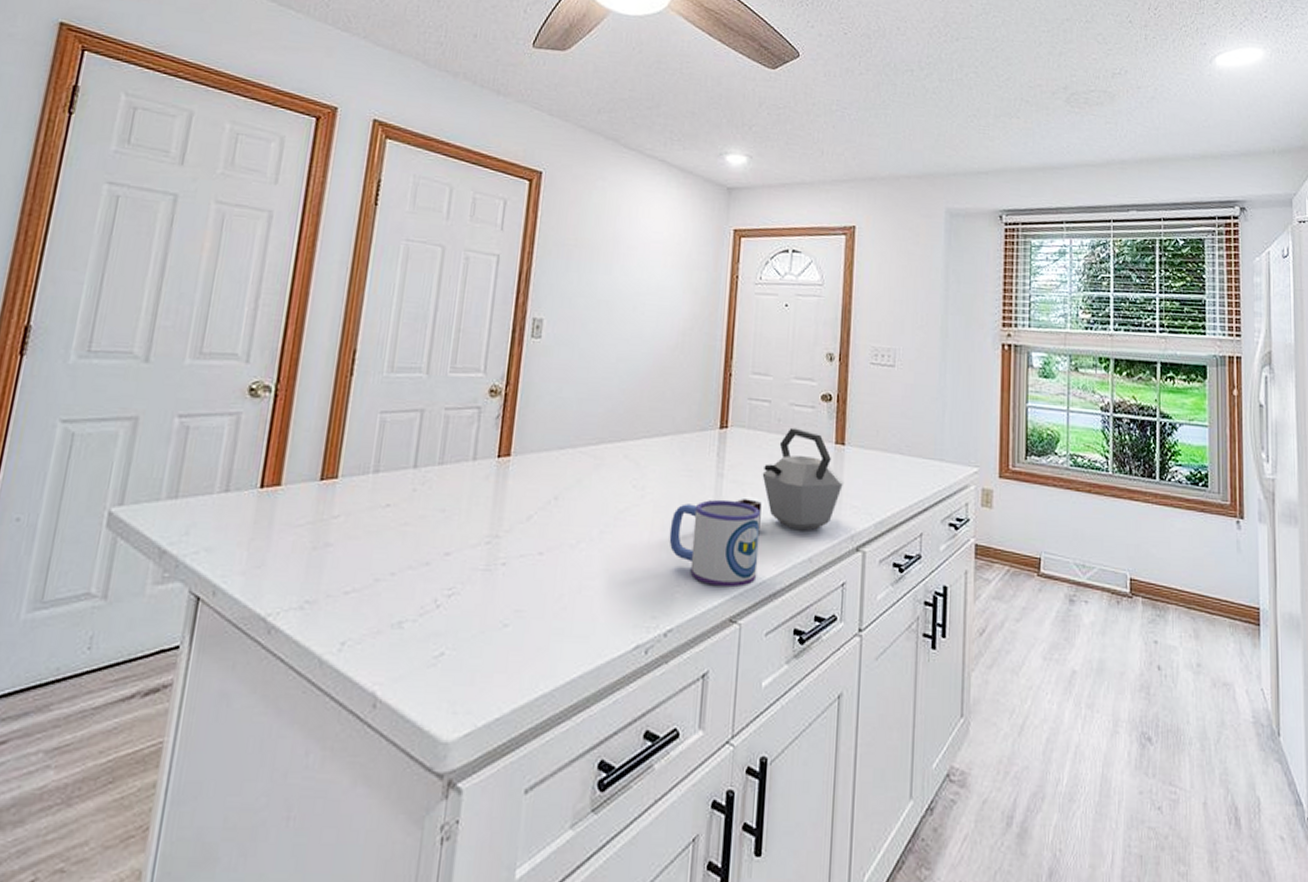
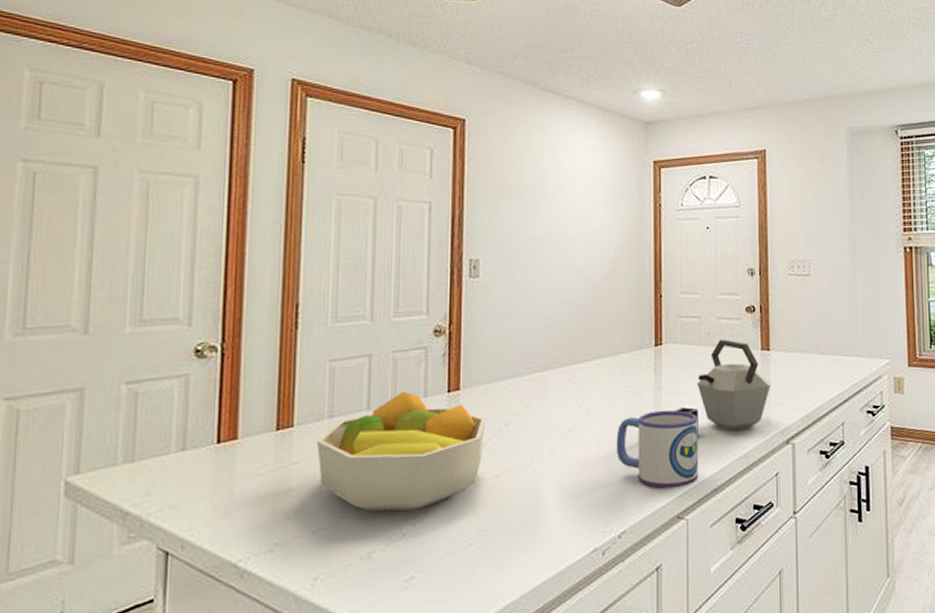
fruit bowl: none [358,451,535,582] -> present [316,391,486,512]

